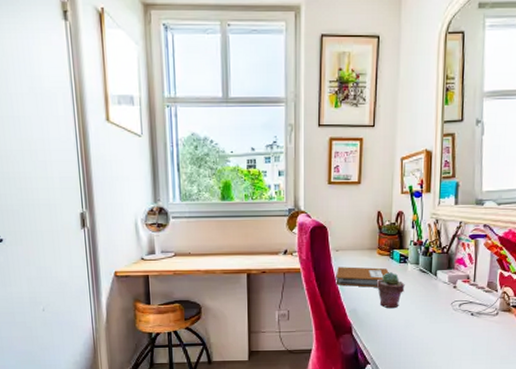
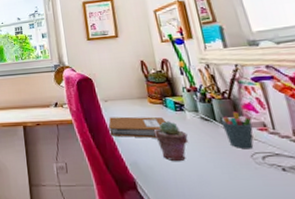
pen holder: none [434,263,461,298] -> present [217,109,254,150]

